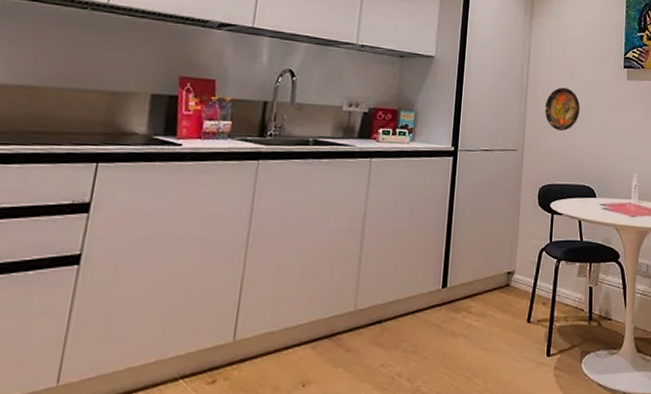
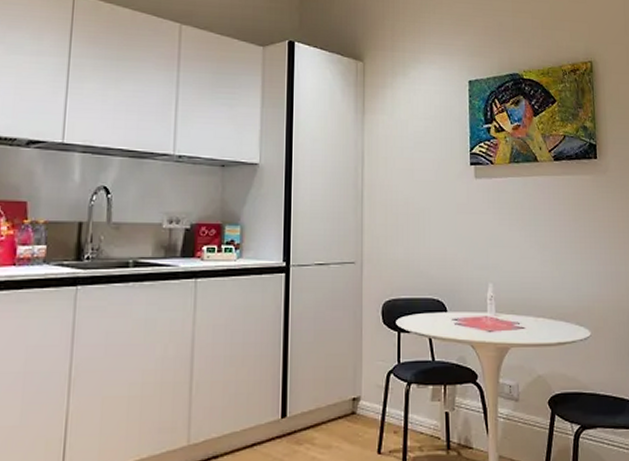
decorative plate: present [544,87,580,131] -> none [383,190,424,238]

